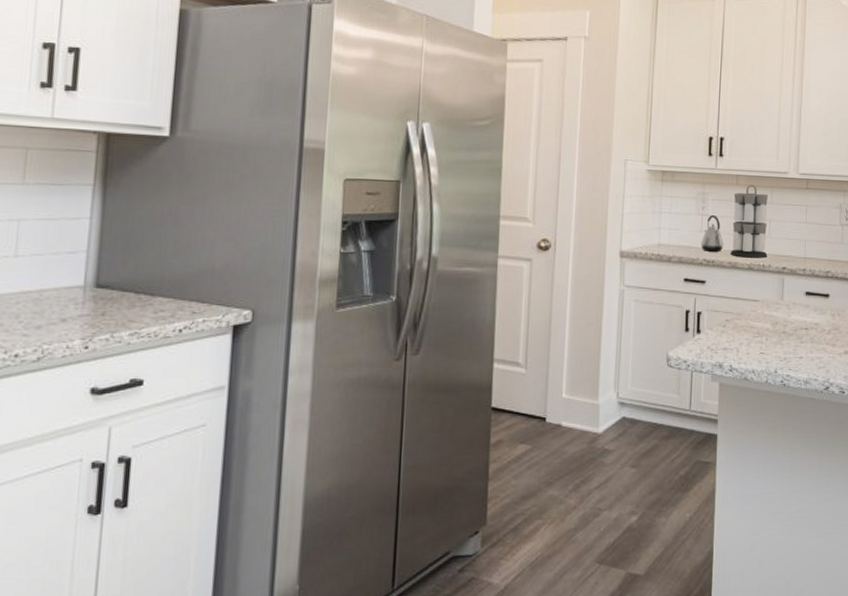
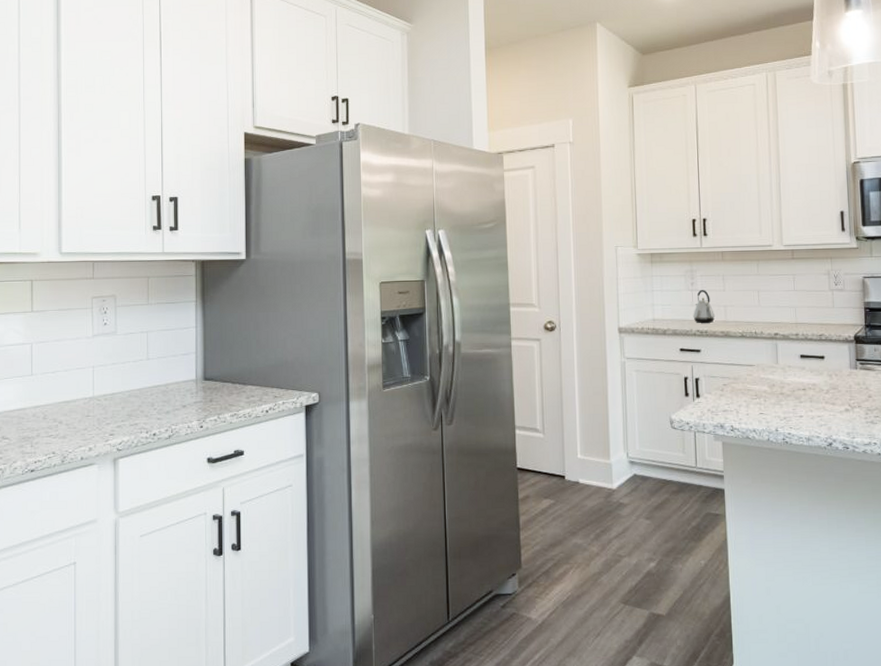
spice rack: present [730,184,768,258] -> none [721,259,759,327]

